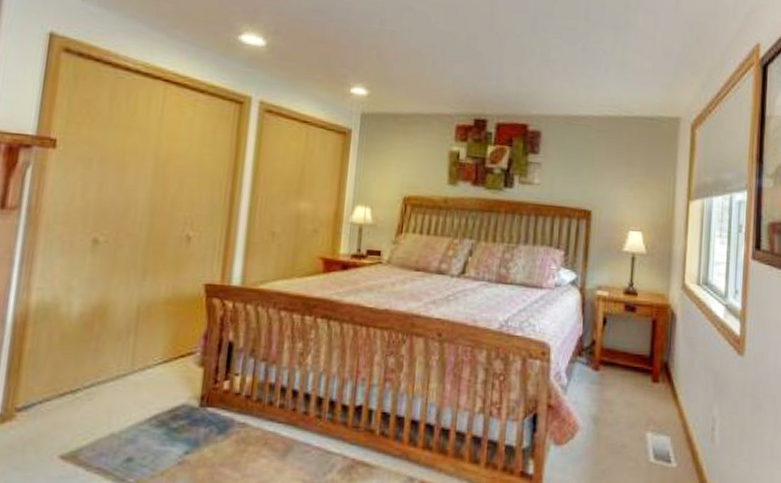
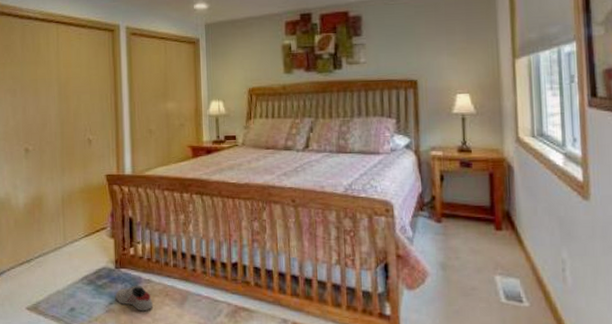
shoe: none [194,429,245,465] -> present [115,285,153,312]

